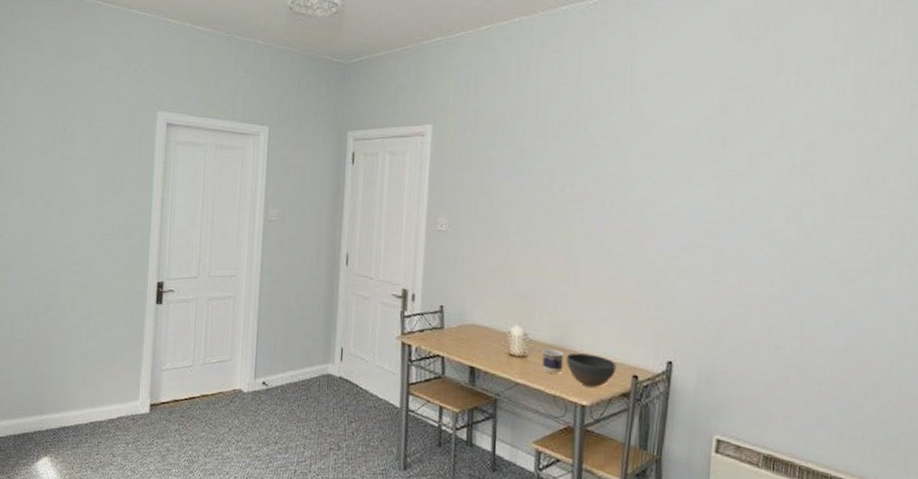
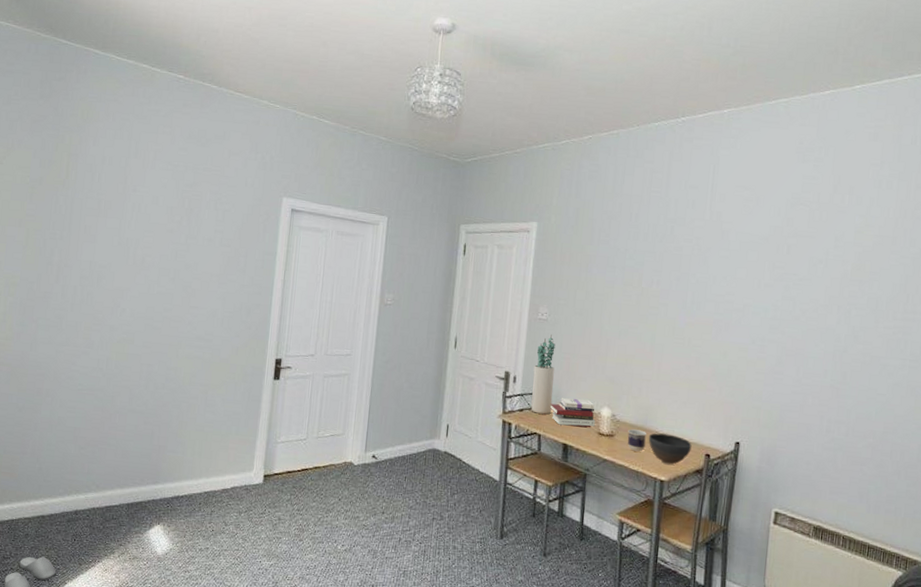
vase: none [432,247,458,335] -> present [531,334,556,415]
books: none [453,316,505,349] -> present [550,398,595,428]

